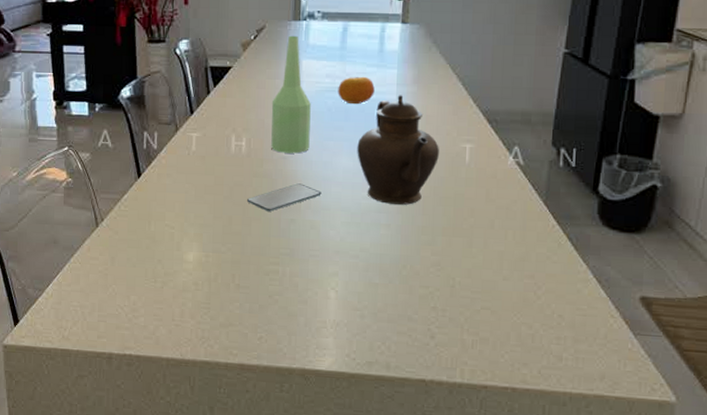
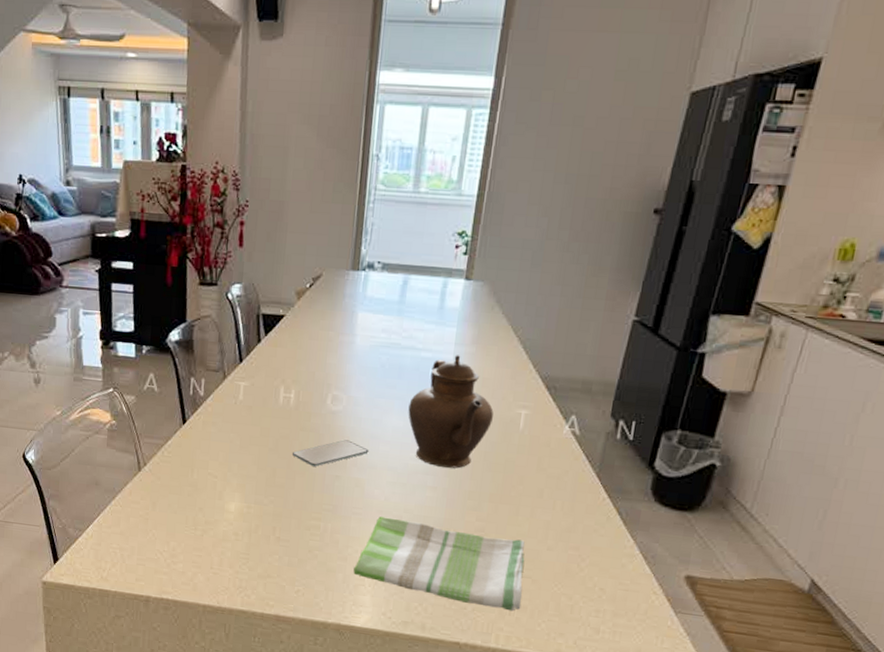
bottle: present [271,35,311,154] -> none [320,286,364,410]
dish towel: none [315,257,483,344] -> present [353,516,525,612]
fruit: present [338,76,375,105] -> none [393,333,432,363]

